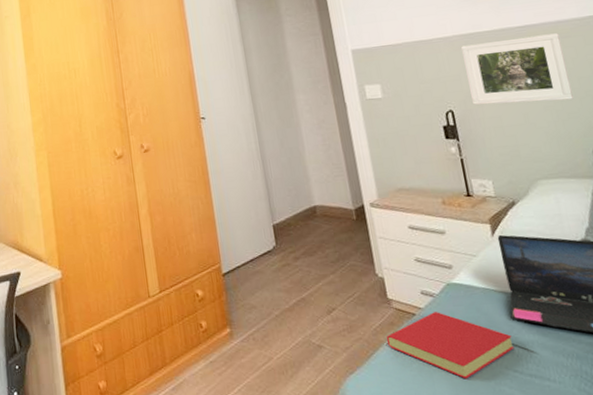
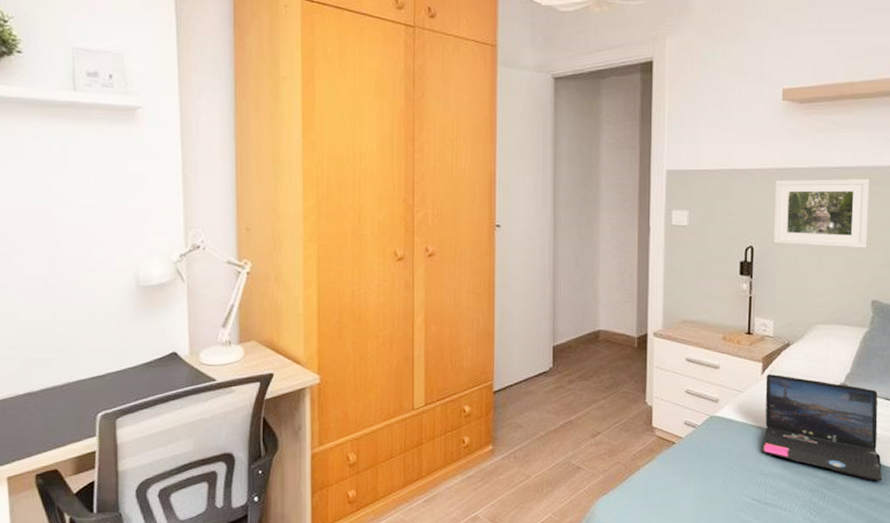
book: present [386,312,514,379] -> none [643,442,758,505]

